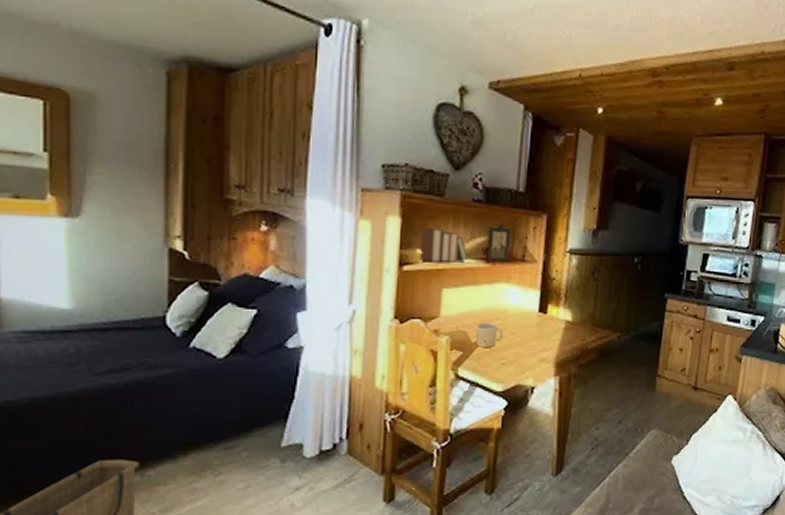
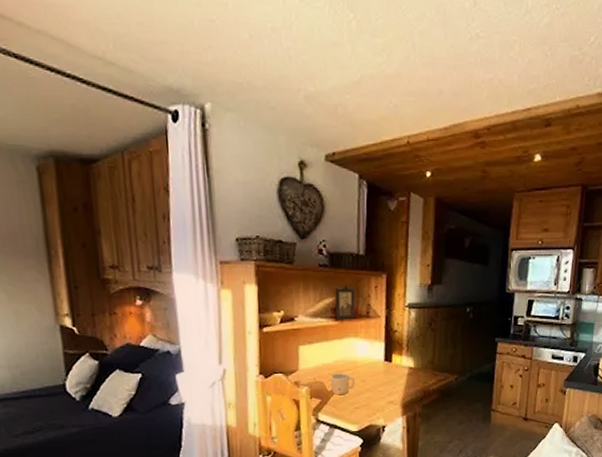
books: present [420,227,469,263] -> none [275,292,320,324]

